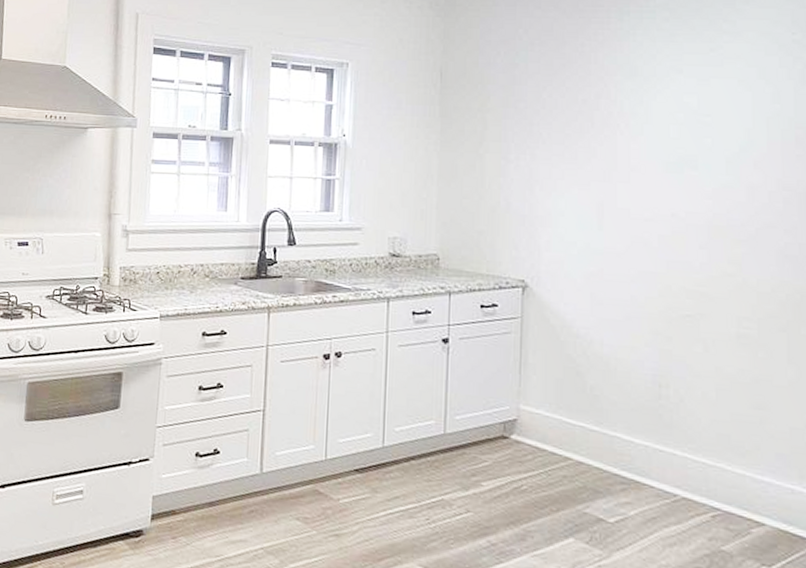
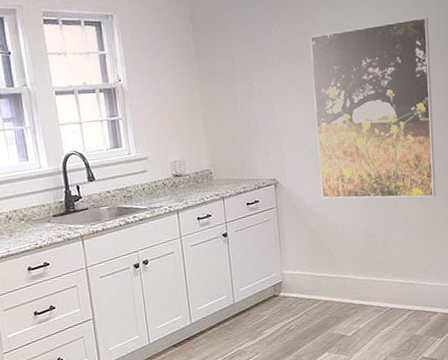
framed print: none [588,95,780,347] -> present [309,17,436,199]

